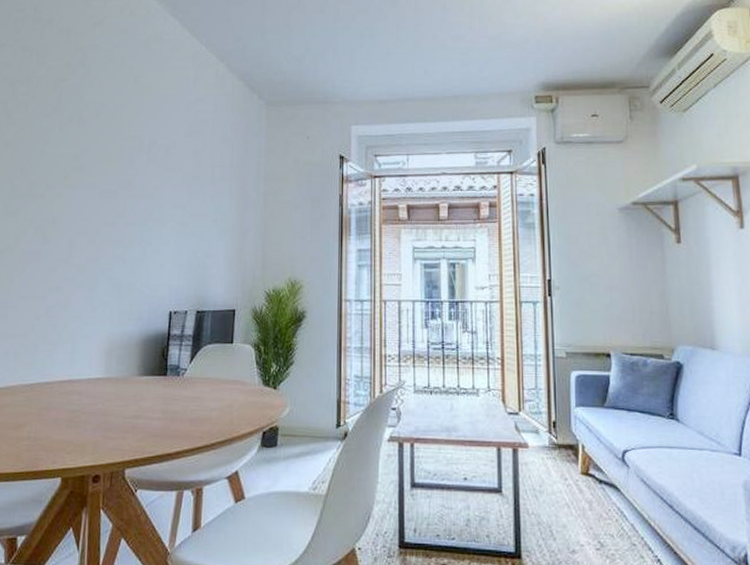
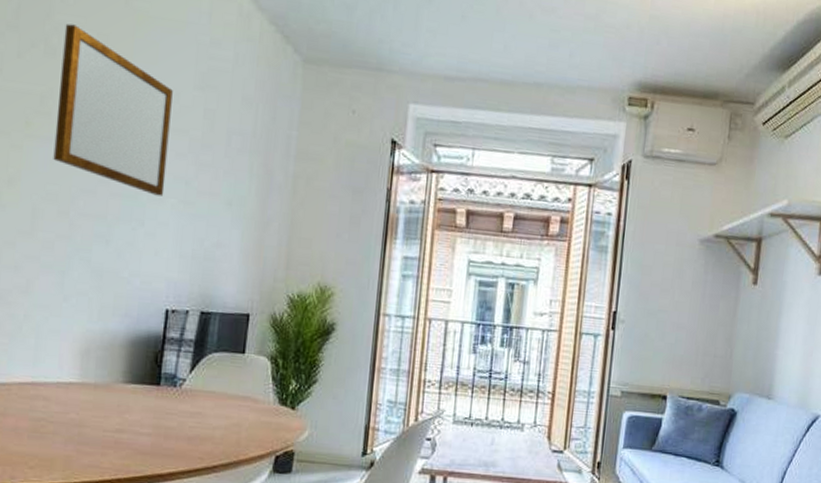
writing board: none [84,101,170,221] -> present [53,23,173,196]

